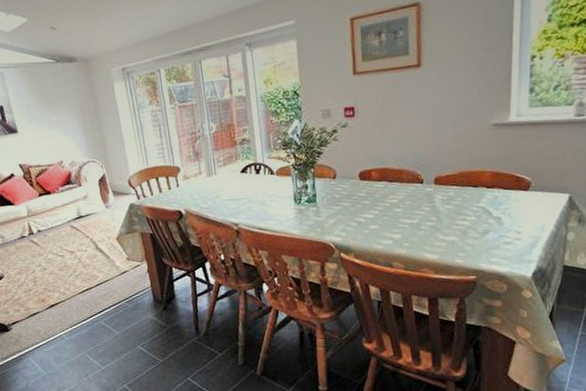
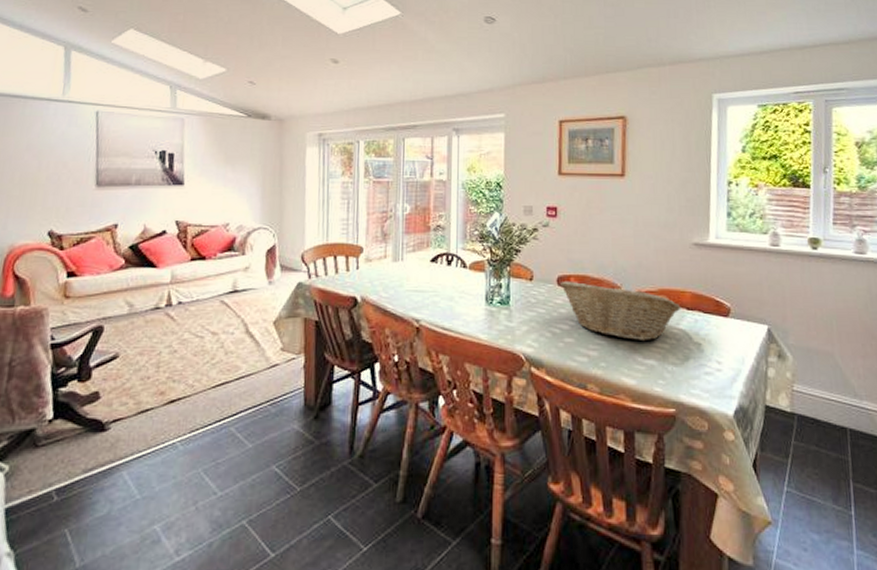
fruit basket: none [361,171,481,221] -> present [559,280,681,342]

